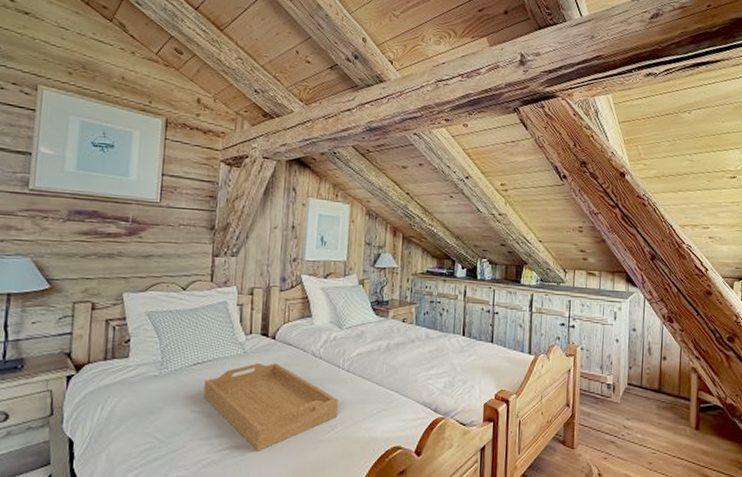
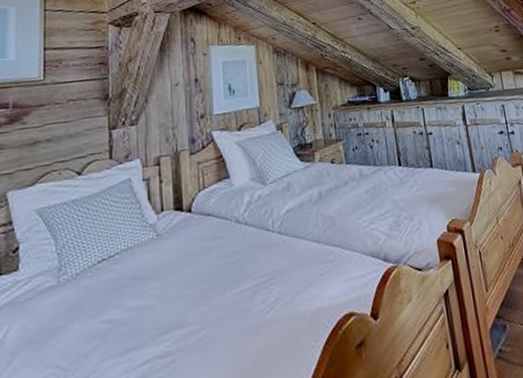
serving tray: present [204,363,338,451] -> none [114,240,274,357]

